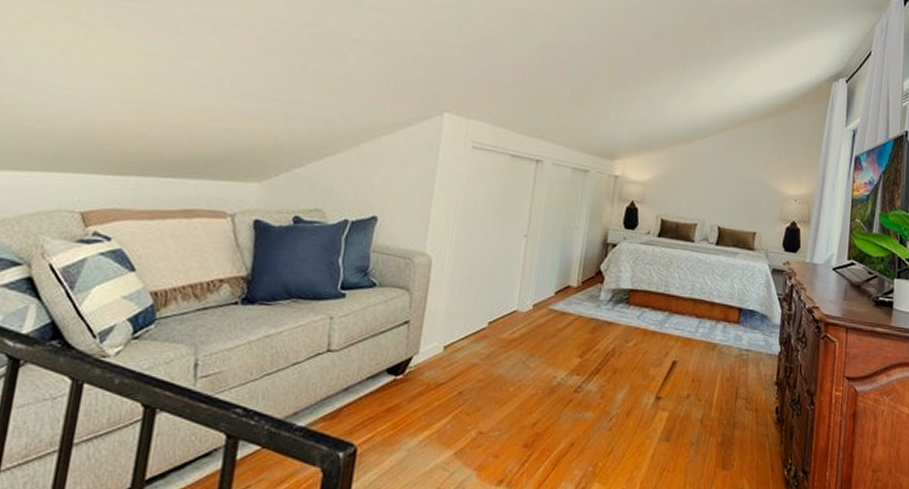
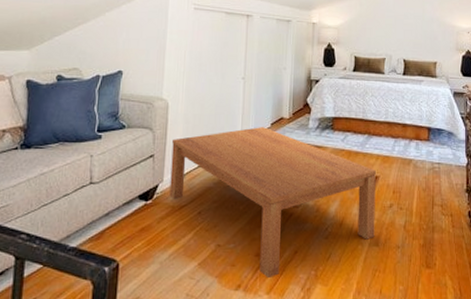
coffee table: none [425,295,676,474] -> present [169,127,377,279]

